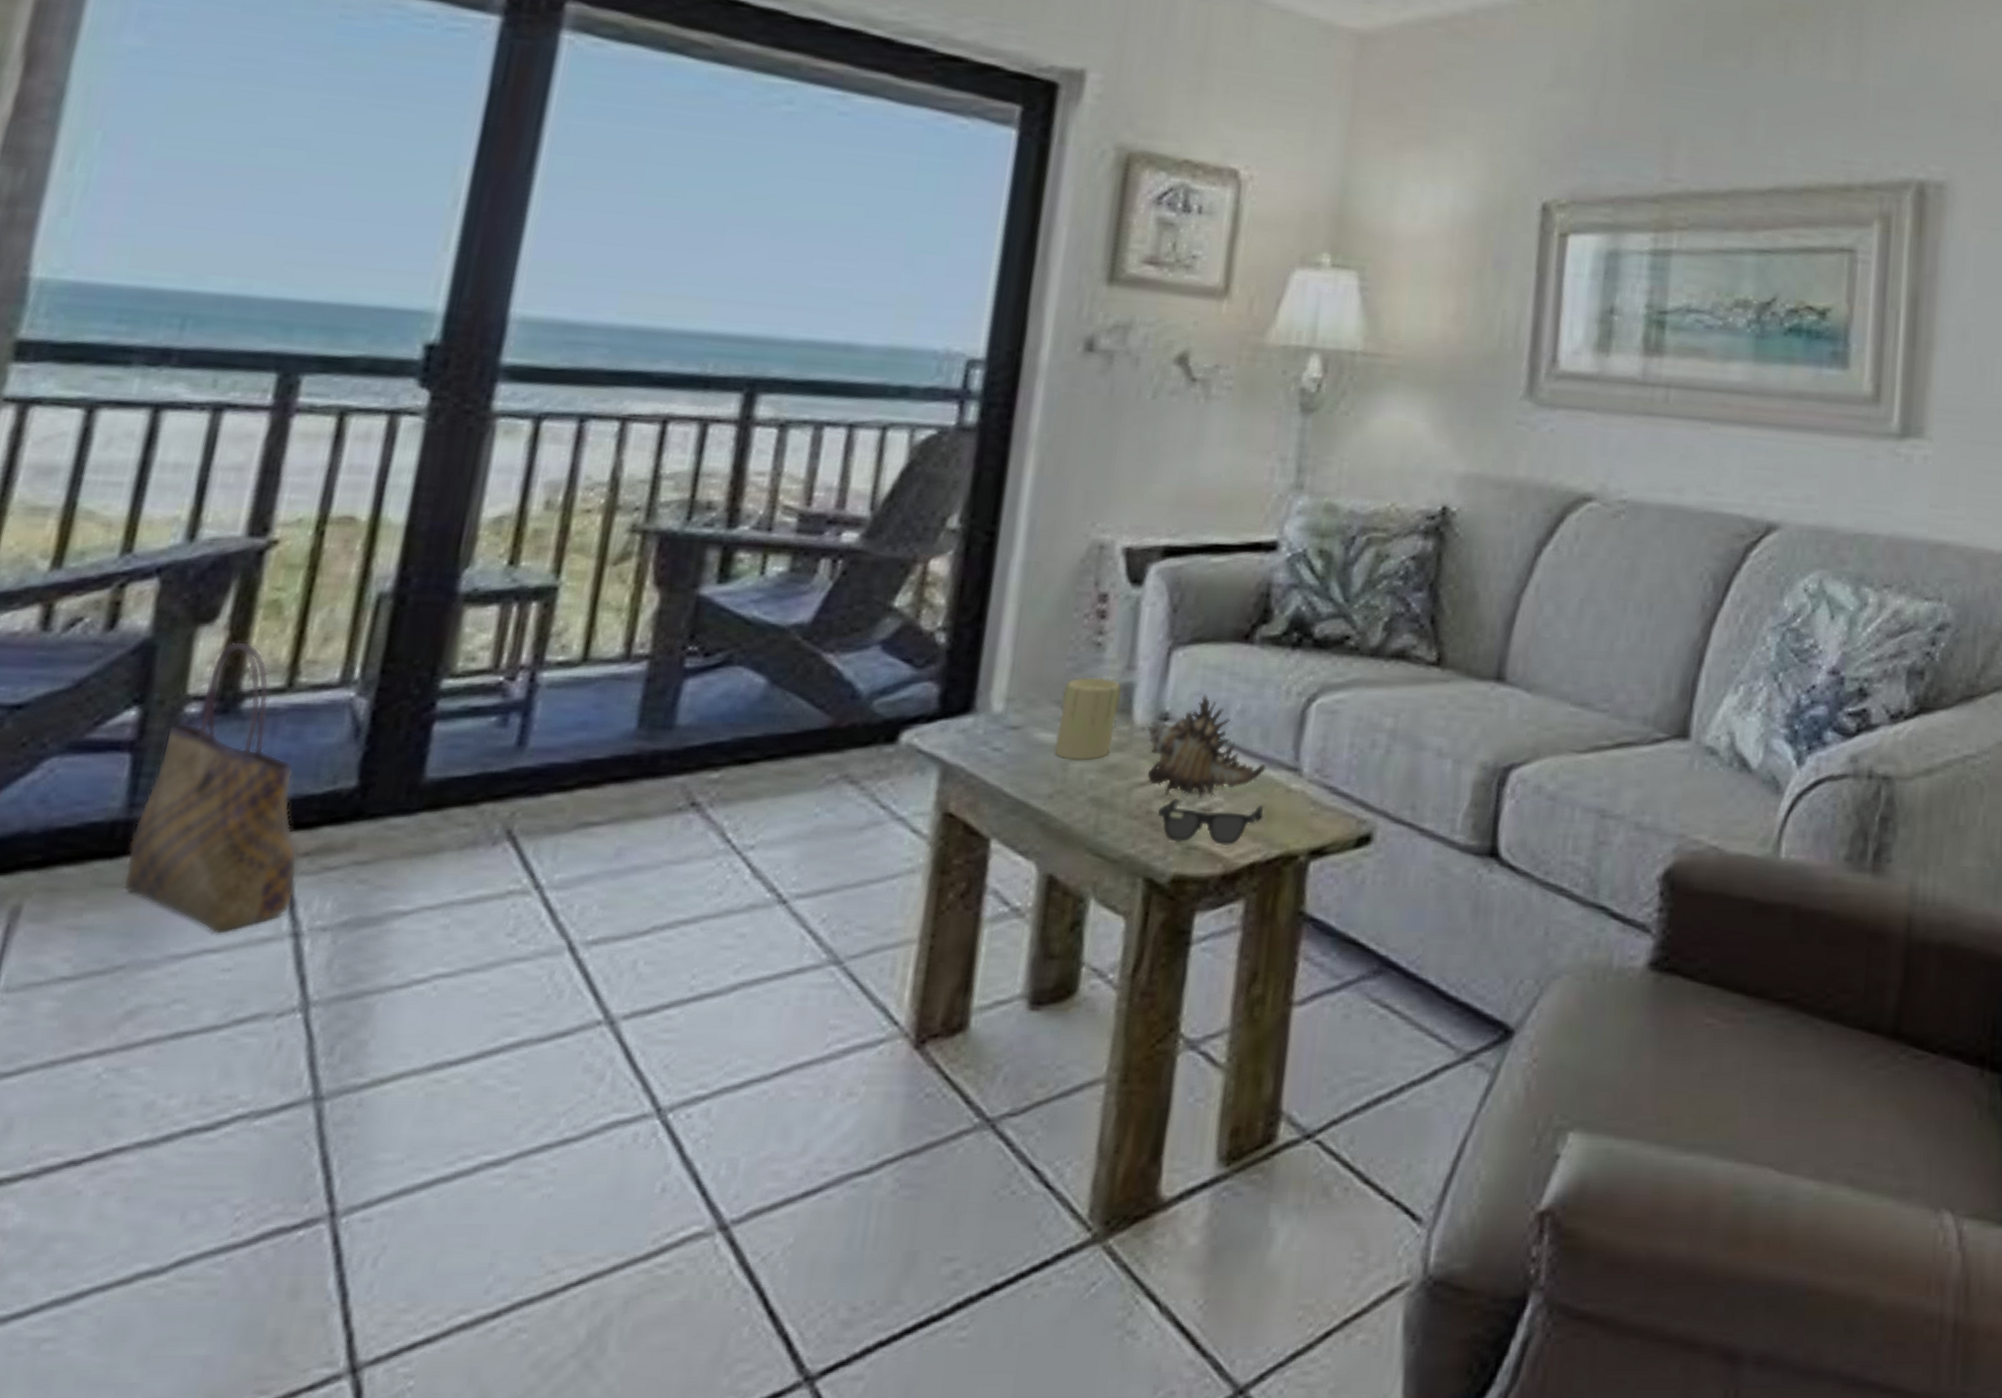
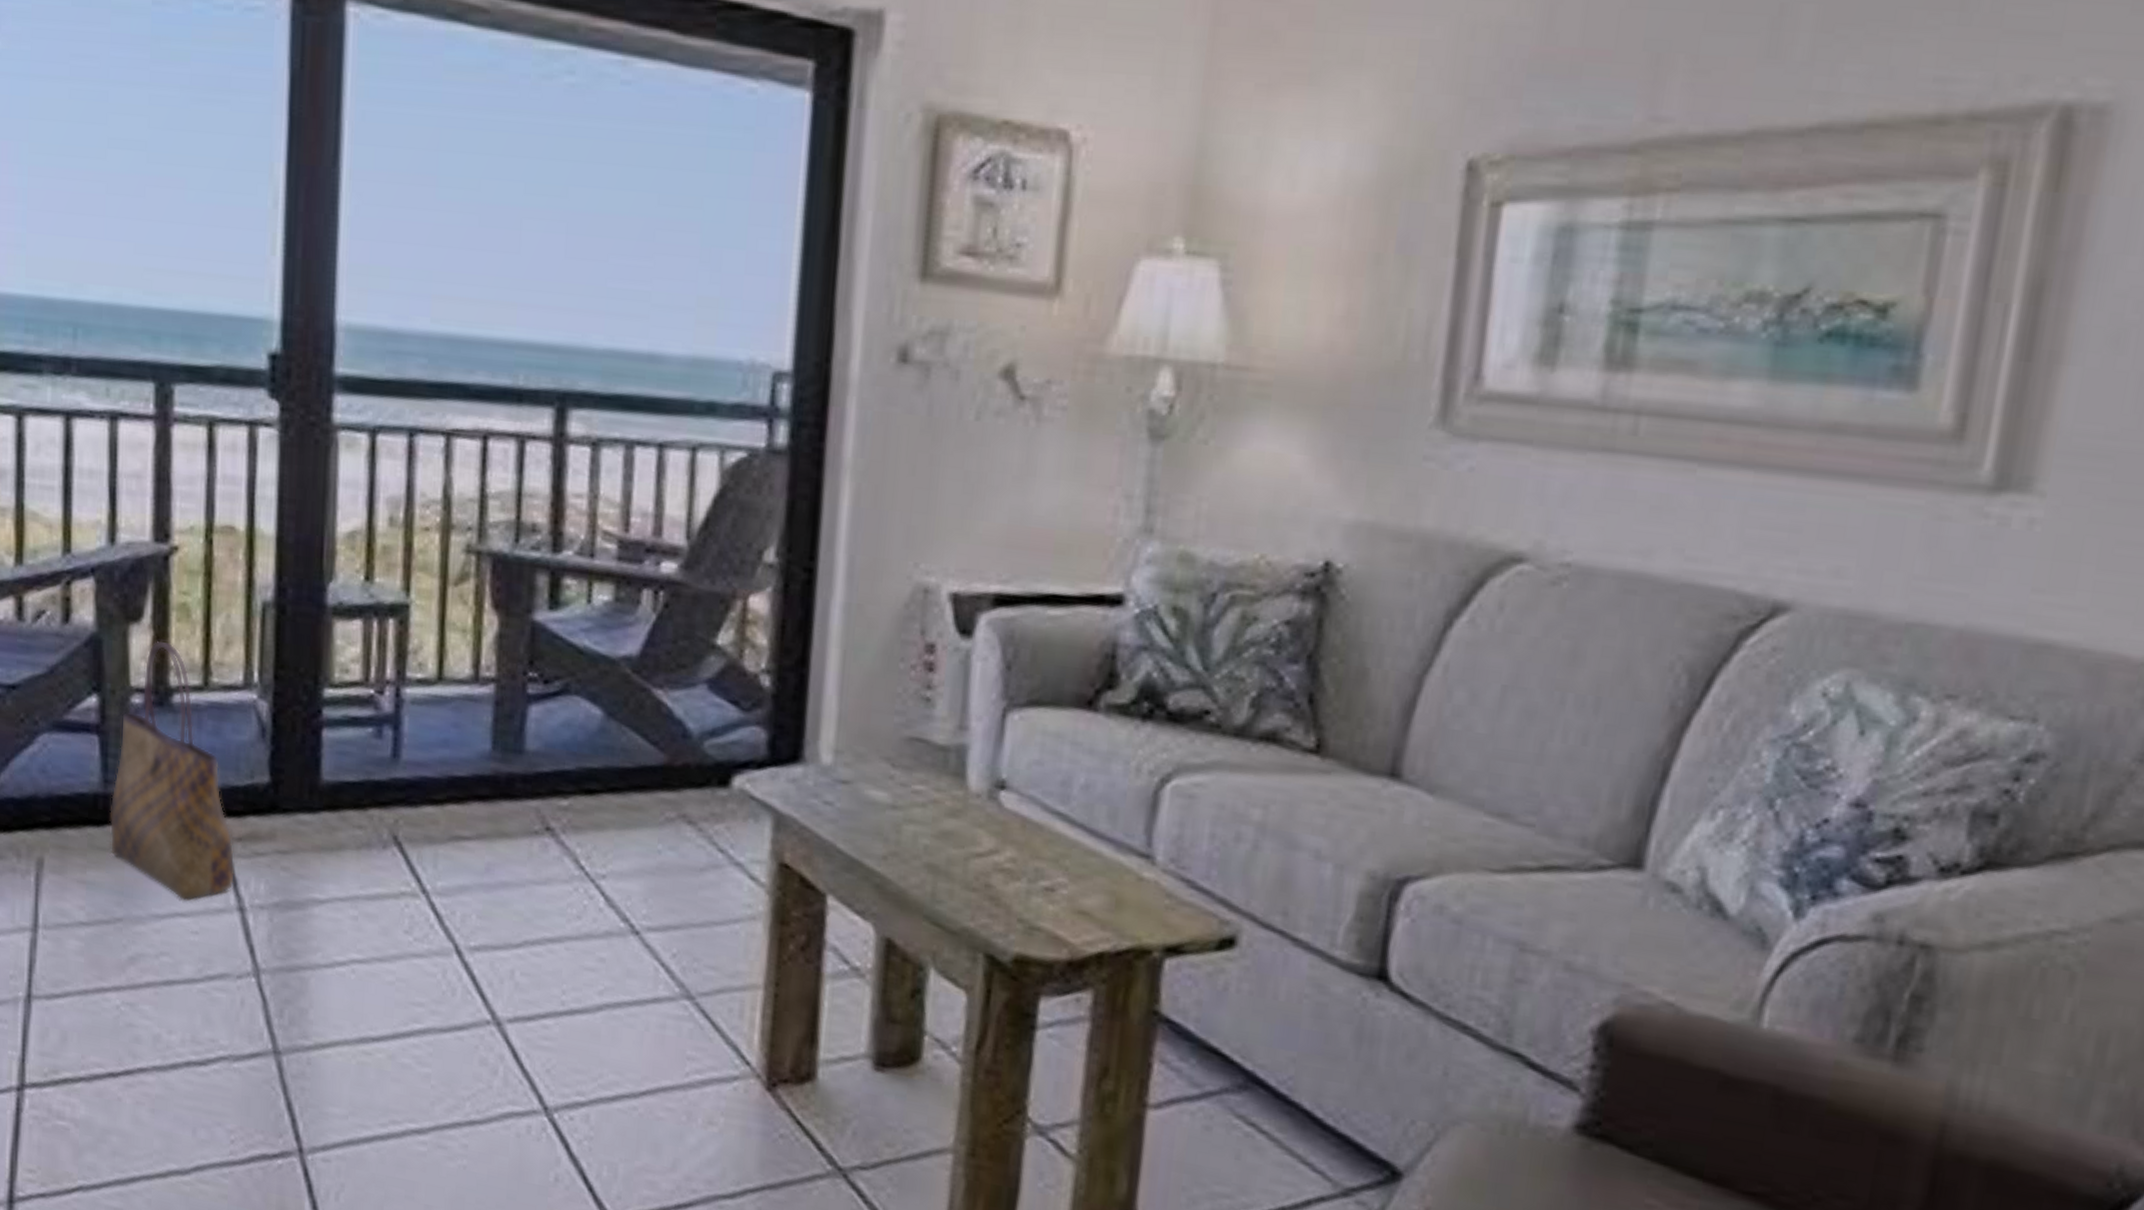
candle: present [1055,677,1121,761] -> none [887,734,953,824]
seashell: present [1147,694,1267,796] -> none [983,764,1115,874]
sunglasses: present [1157,797,1263,846] -> none [996,873,1112,931]

